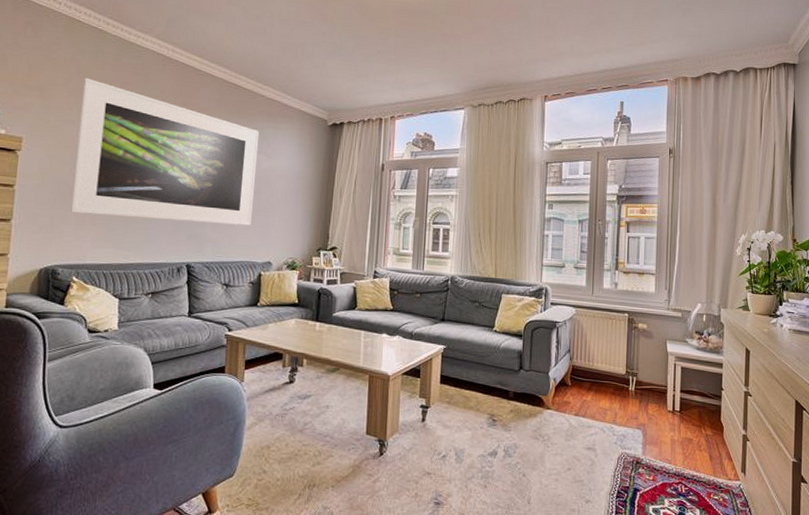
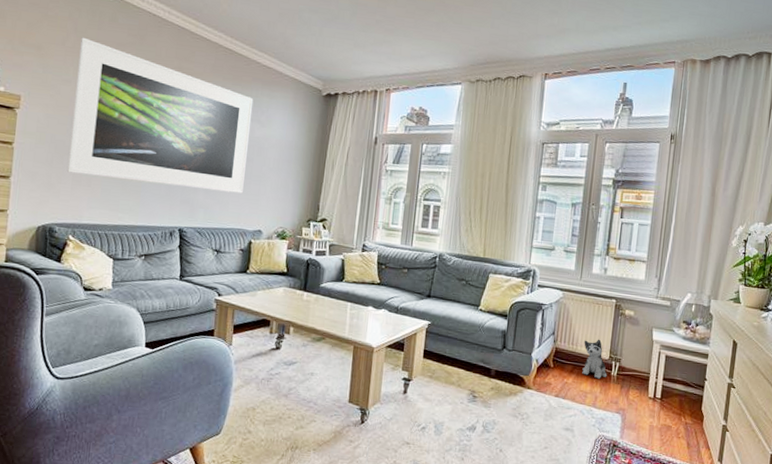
plush toy: none [600,354,625,395] -> present [582,339,607,379]

